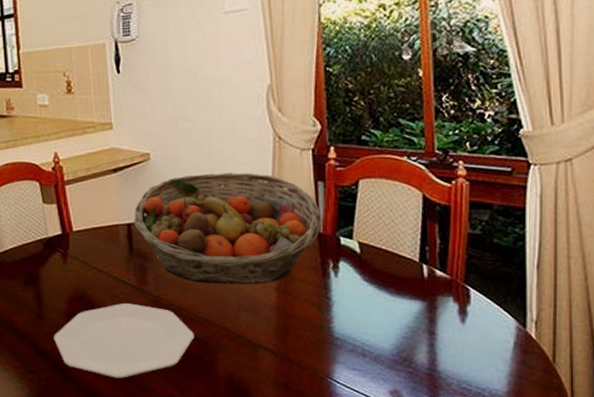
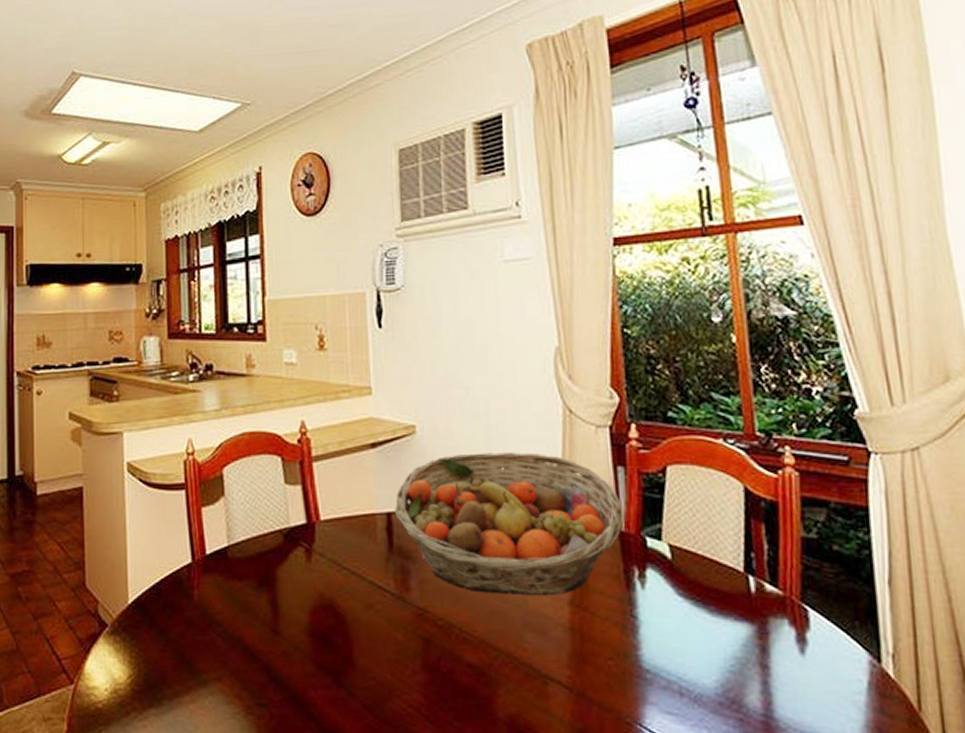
plate: present [53,303,194,378] -> none [290,616,468,718]

